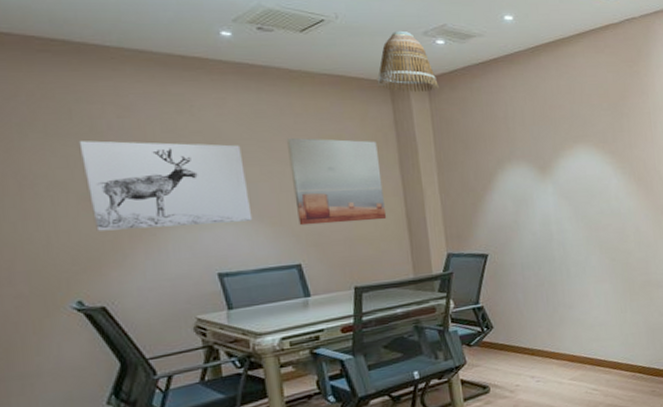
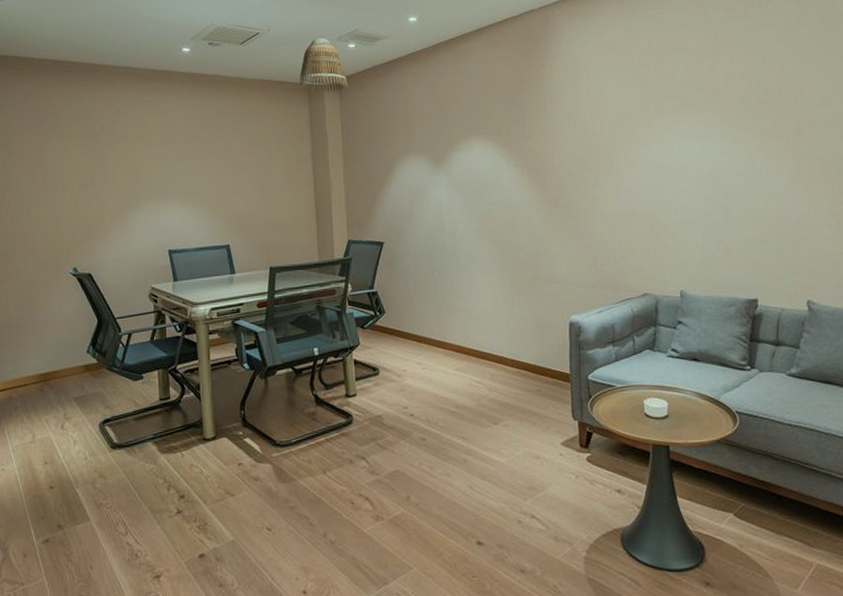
wall art: present [78,140,253,231] -> none [82,140,196,212]
wall art: present [286,137,387,226] -> none [224,135,299,211]

